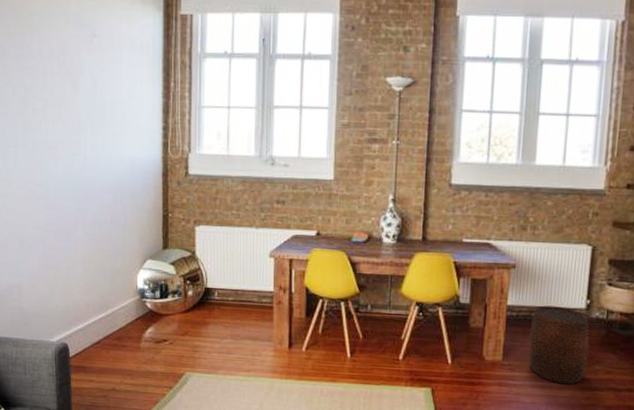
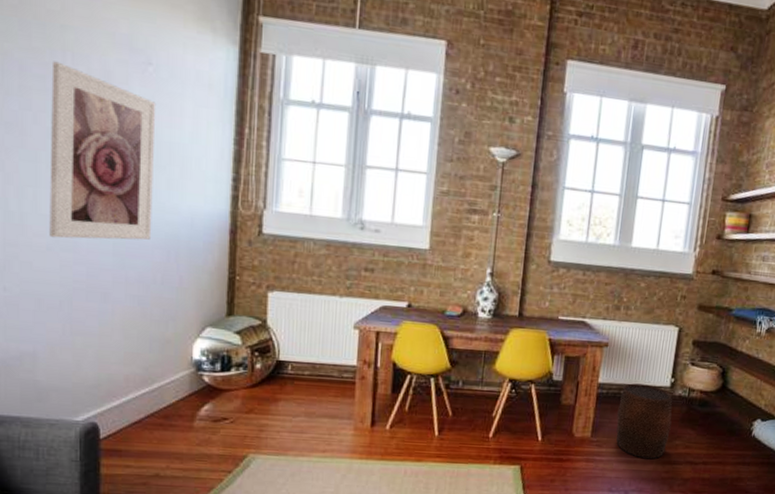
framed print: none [24,42,102,189] -> present [49,61,156,240]

